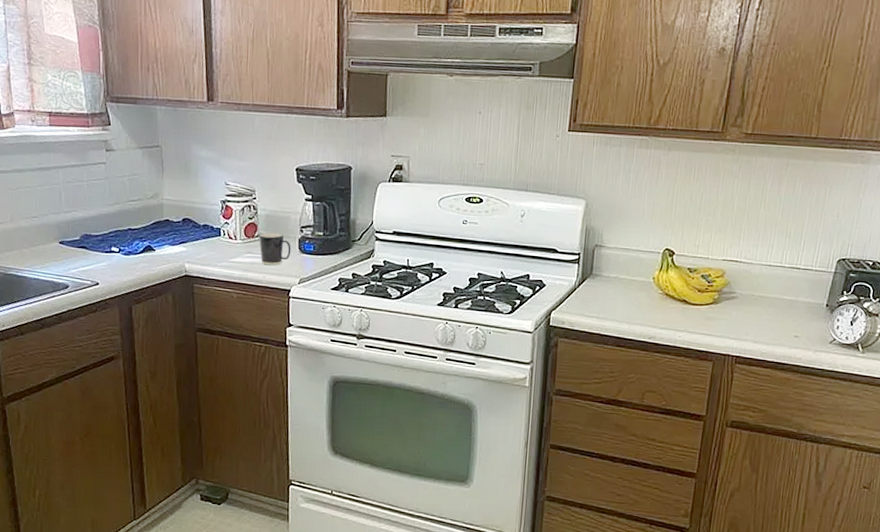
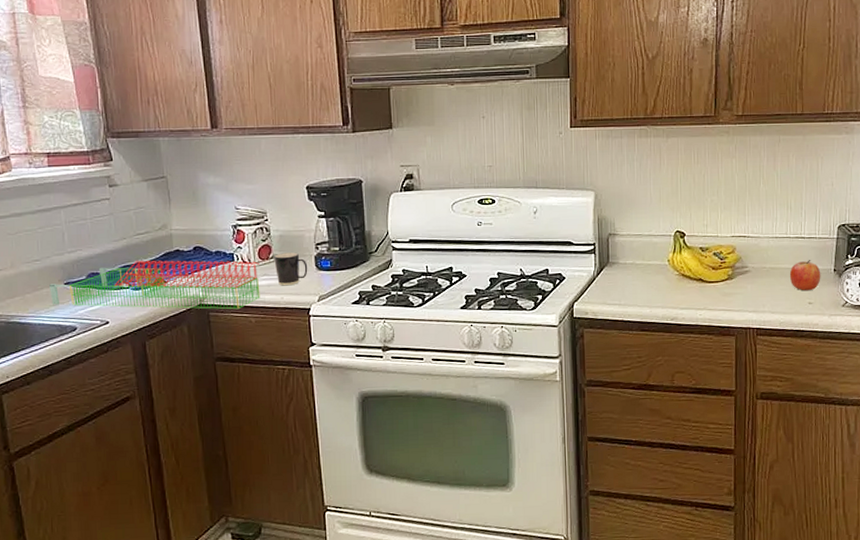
dish rack: none [45,226,246,284] -> present [49,260,260,310]
apple: none [778,292,812,324] -> present [789,260,821,291]

